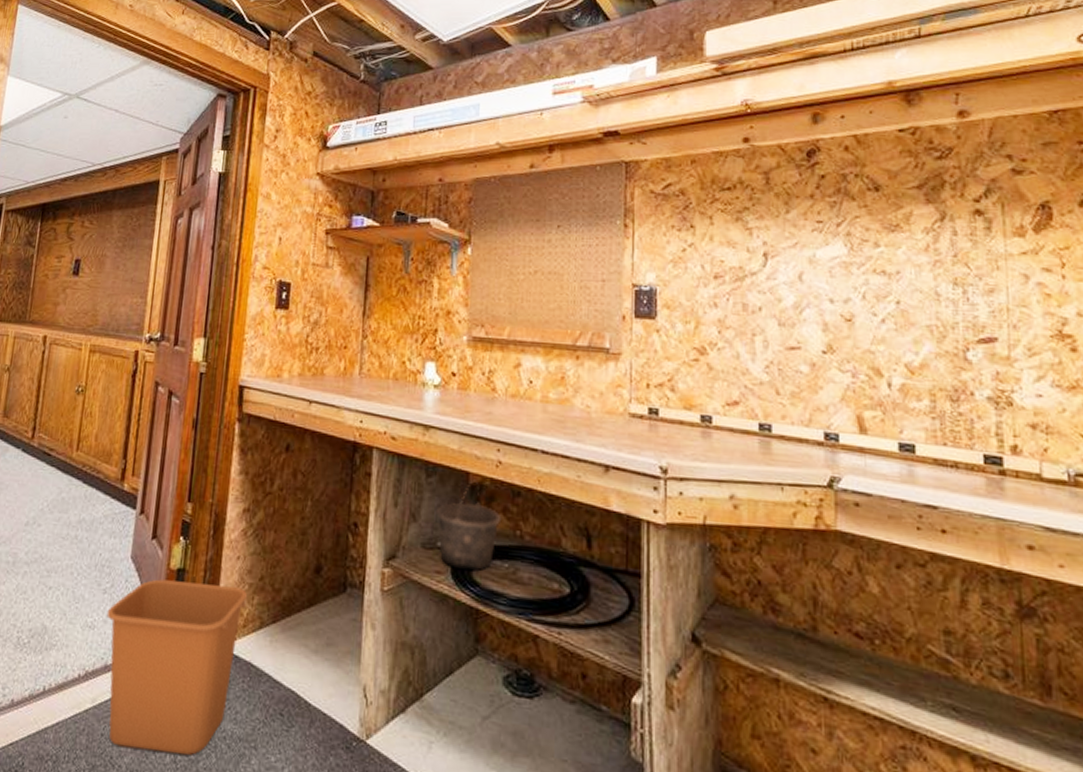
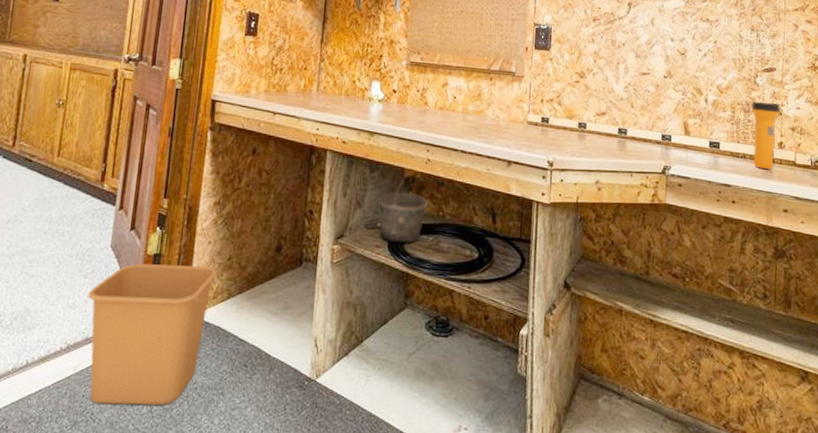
flashlight: none [962,385,1011,486] -> present [751,101,781,170]

